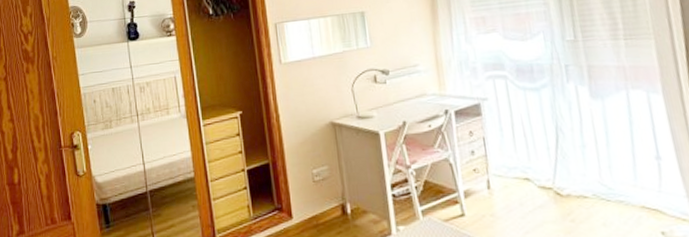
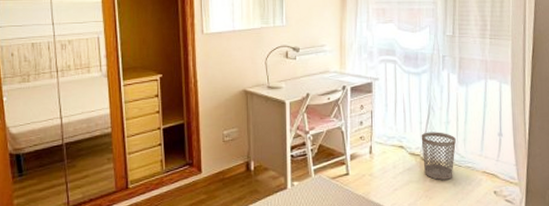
wastebasket: none [550,158,601,219] -> present [421,132,456,180]

